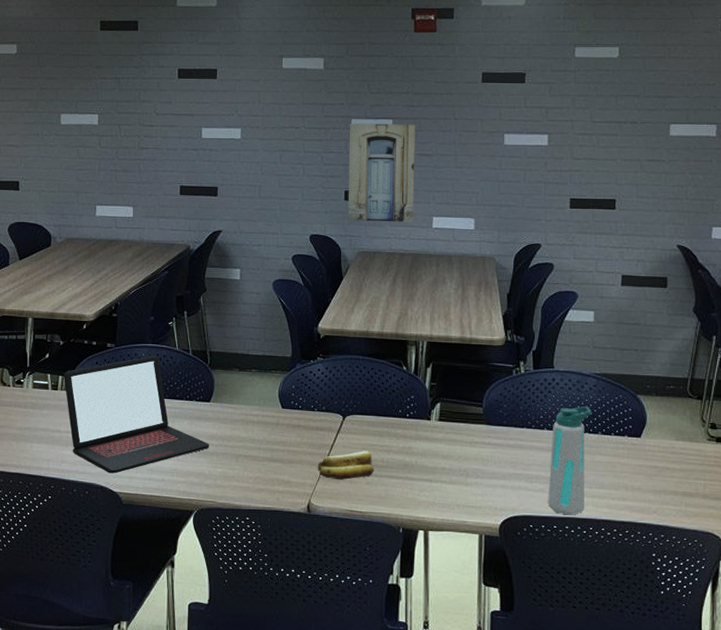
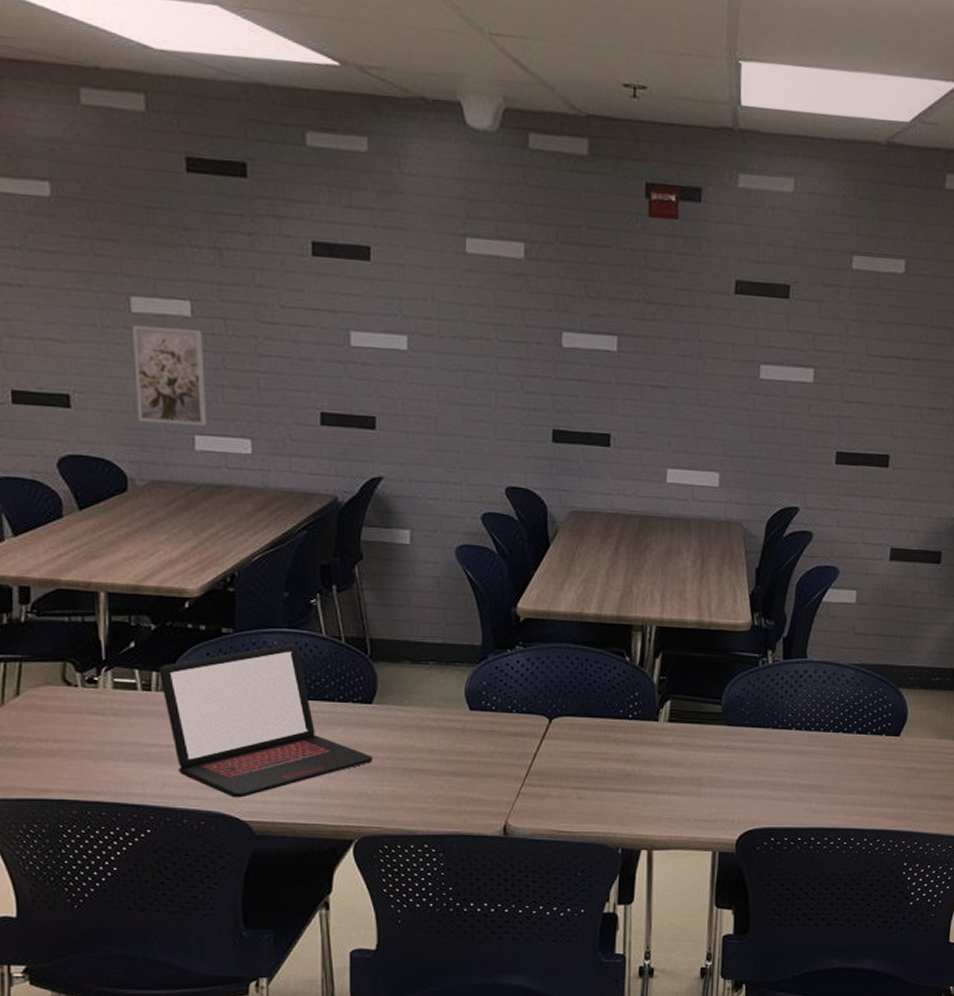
wall art: none [60,133,105,199] -> present [133,326,206,426]
banana: present [317,451,374,480] -> none [516,760,588,795]
wall art: present [347,123,415,222] -> none [556,338,648,475]
water bottle: present [548,405,592,516] -> none [793,701,847,826]

